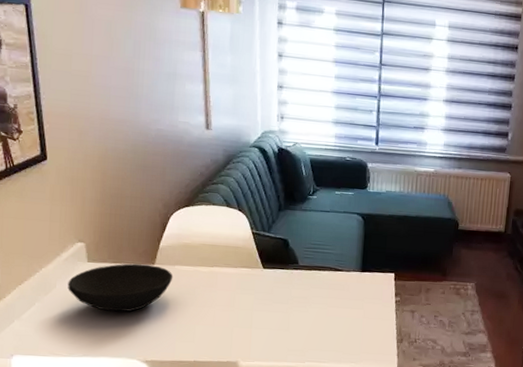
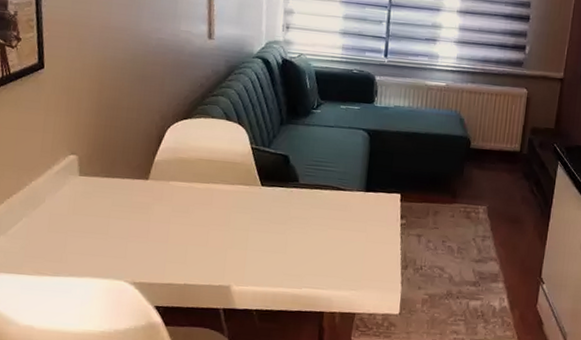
bowl: present [67,263,173,312] -> none [57,178,167,230]

